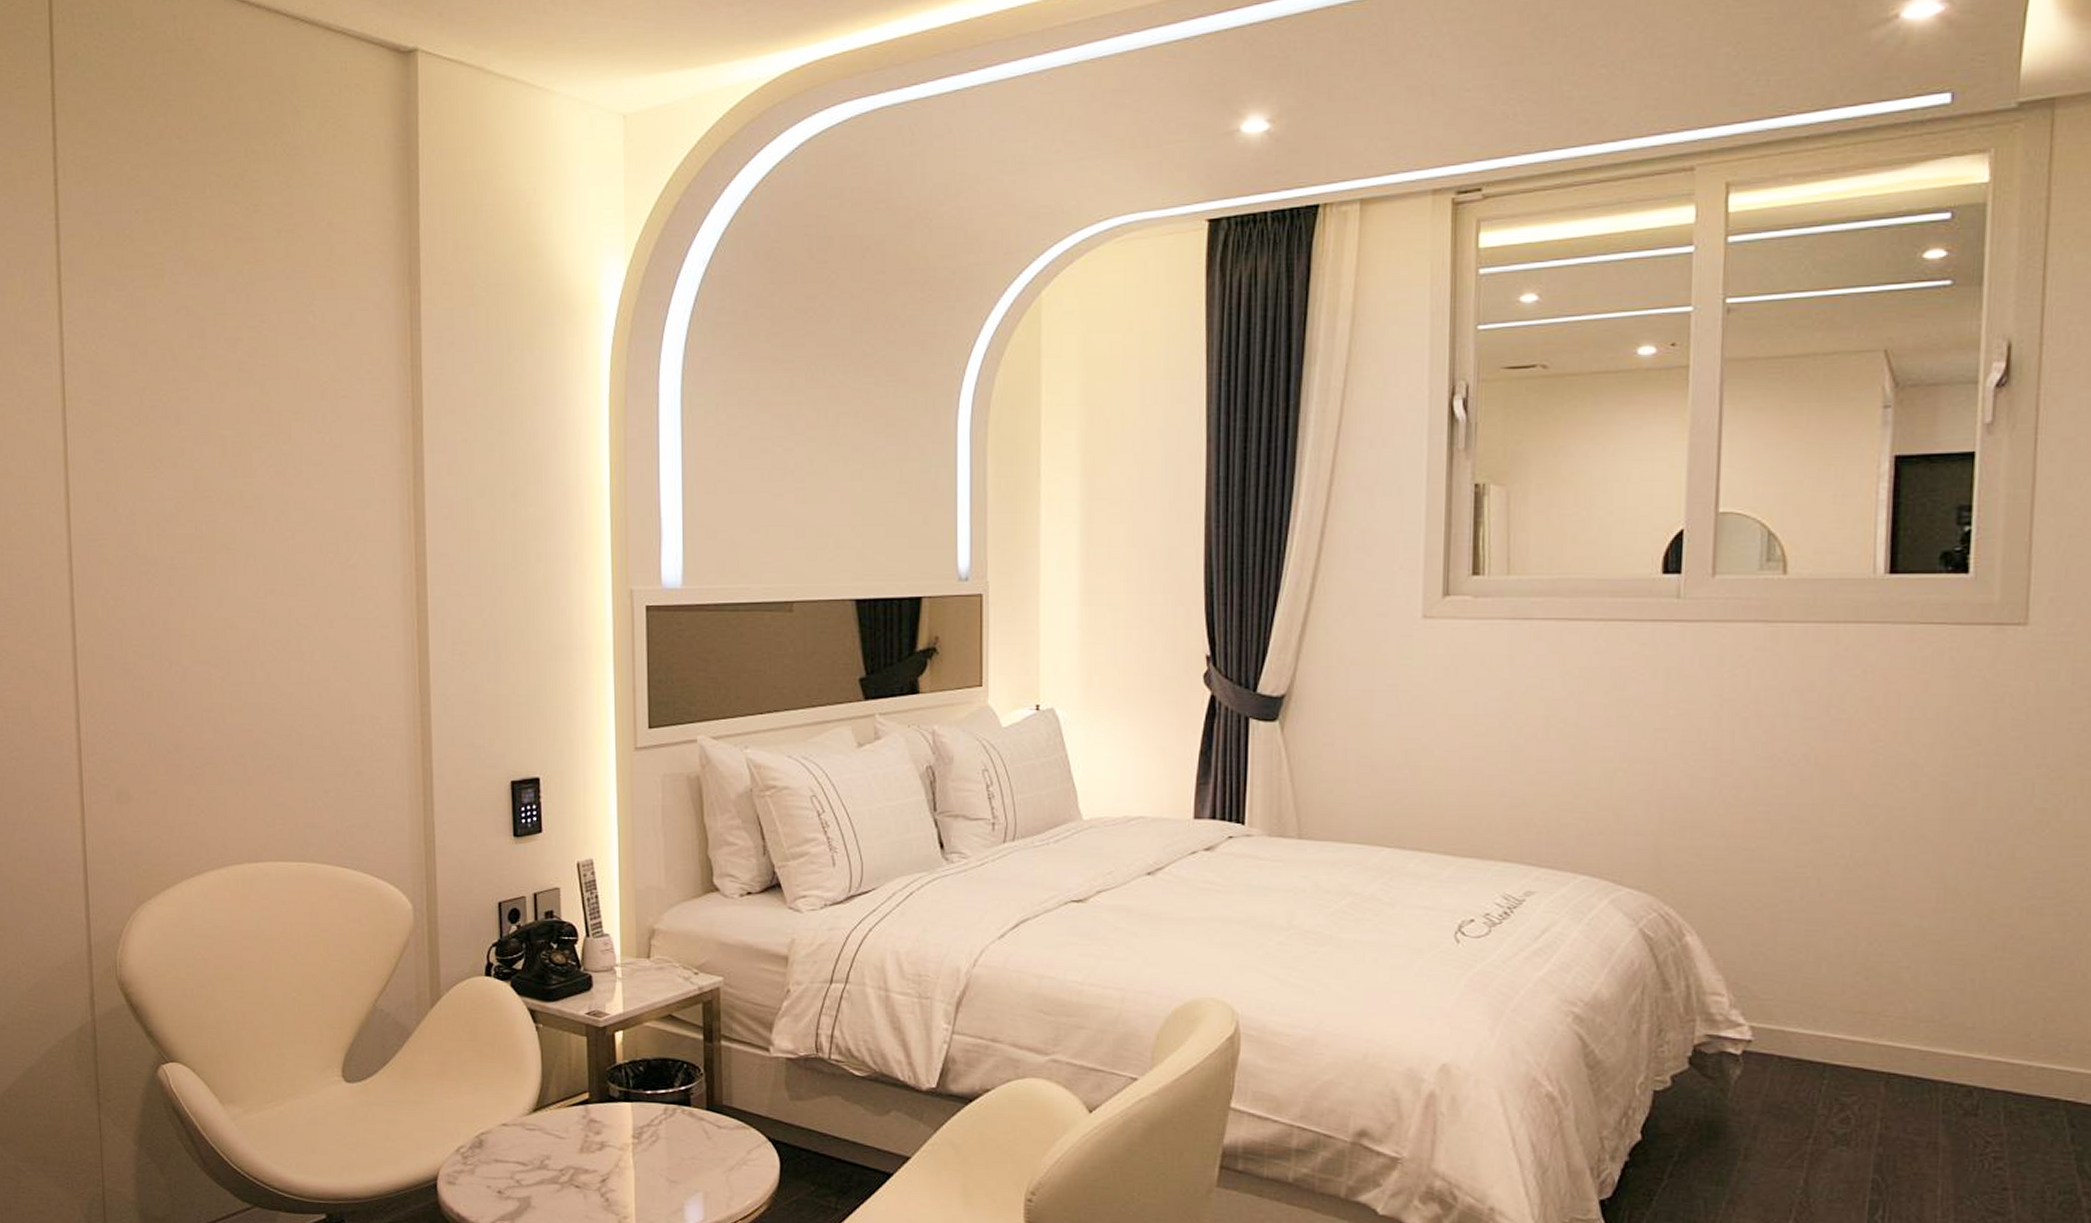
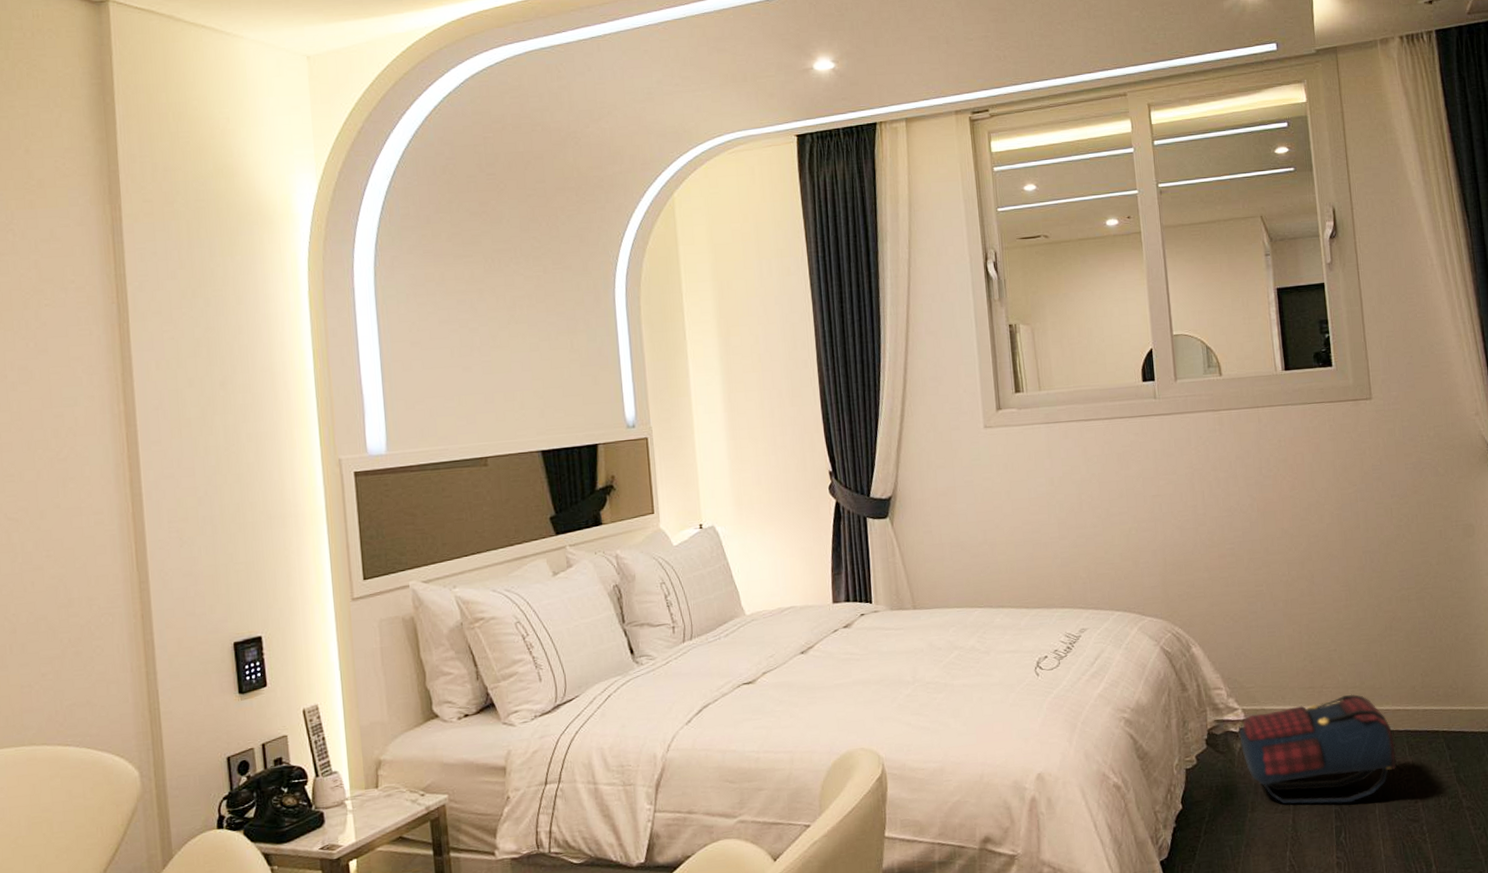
satchel: none [1740,1030,1983,1173] -> present [1239,694,1397,804]

